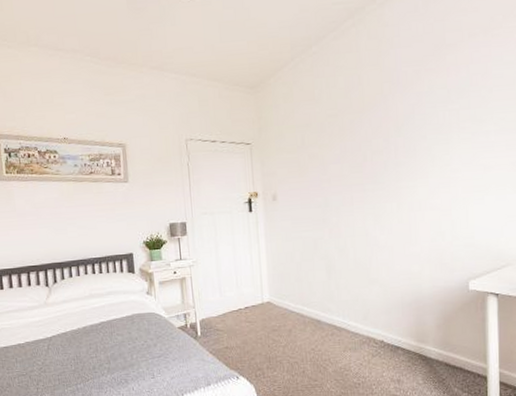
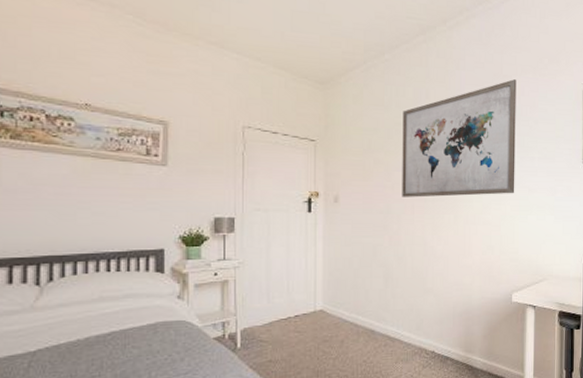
wall art: none [334,47,467,189] -> present [402,79,516,198]

